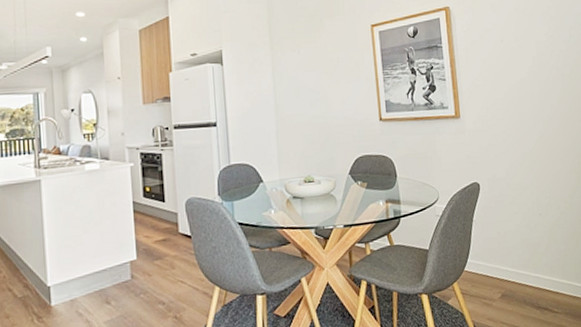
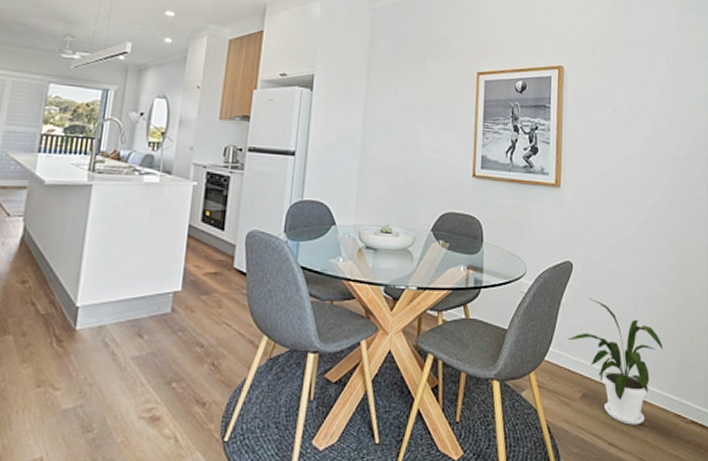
house plant: none [483,212,568,315] -> present [567,298,663,425]

